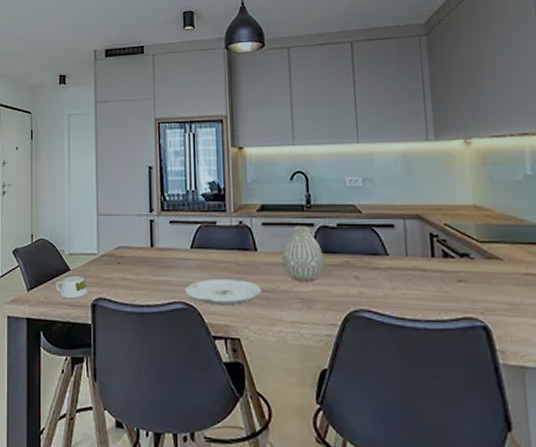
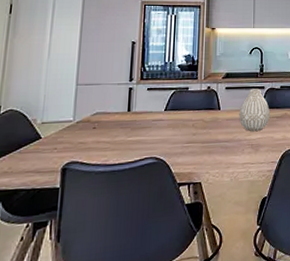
mug: present [55,276,88,299] -> none [22,143,59,167]
plate: present [184,278,262,306] -> none [156,133,222,157]

